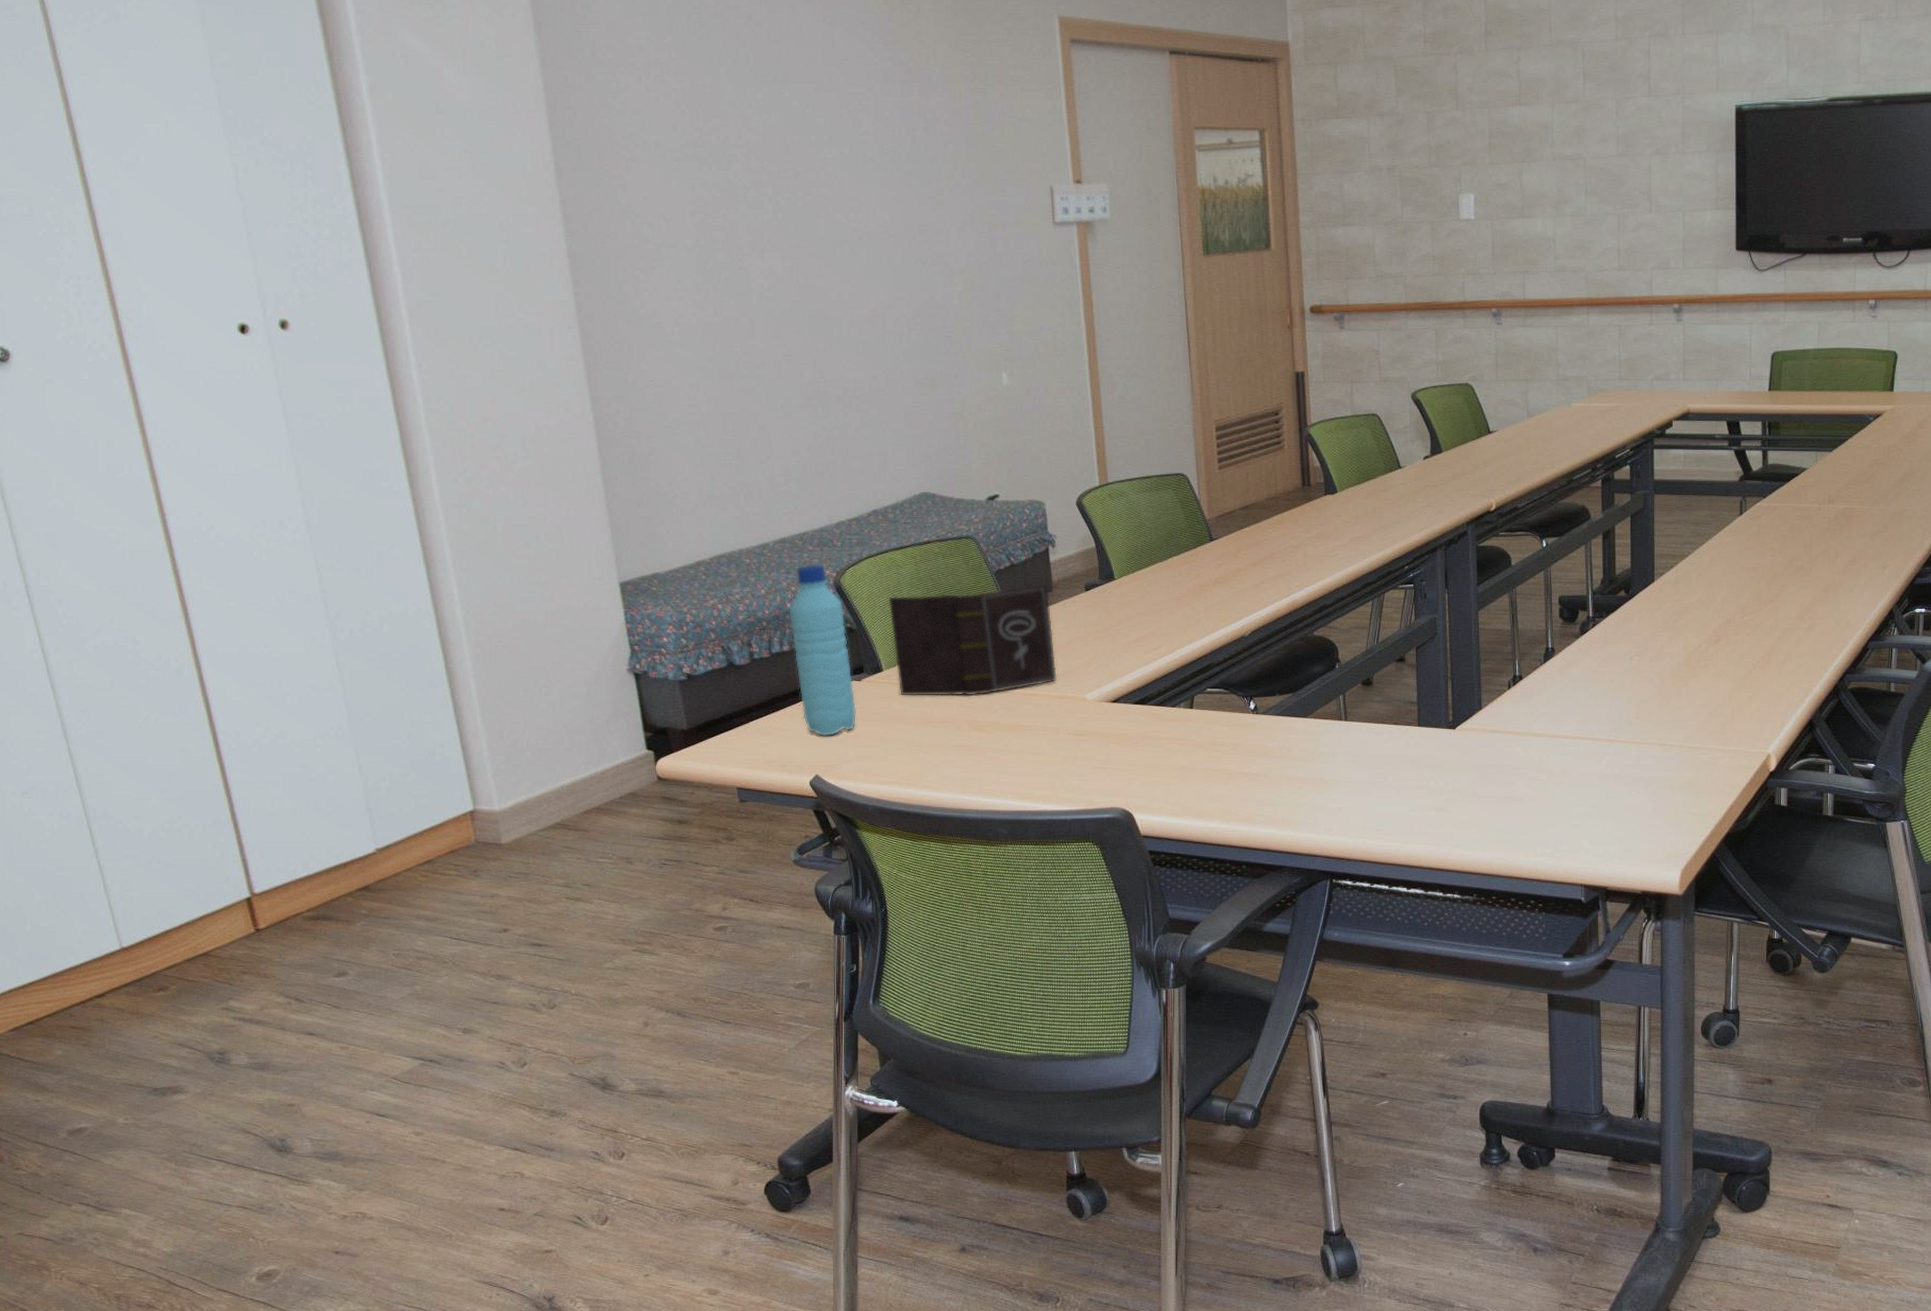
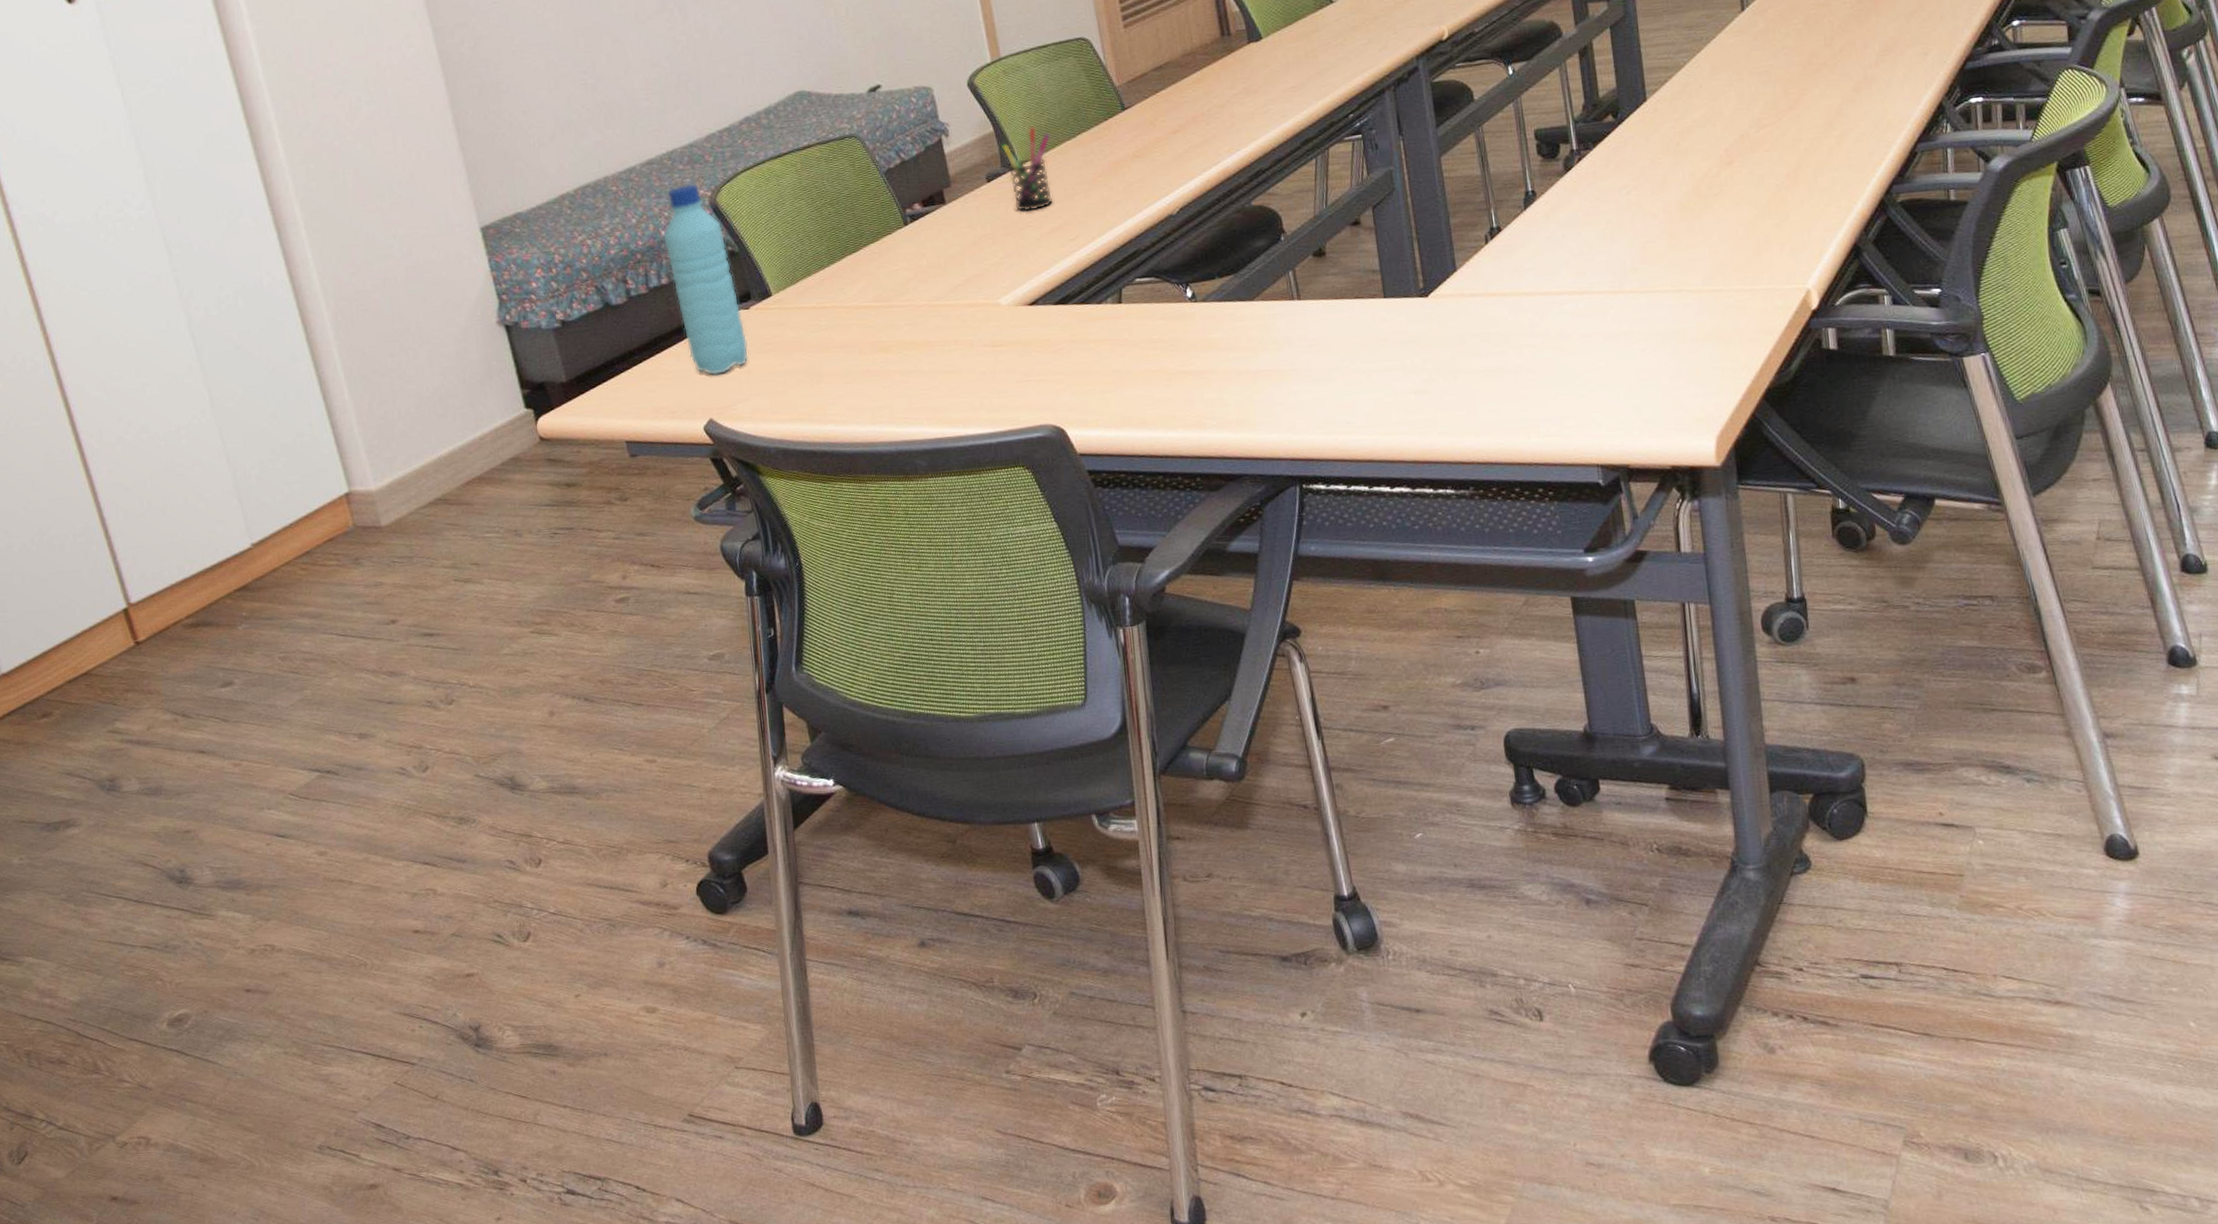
book: present [888,584,1058,696] -> none [771,179,966,322]
pen holder: none [1100,546,1145,620] -> present [1001,126,1053,212]

